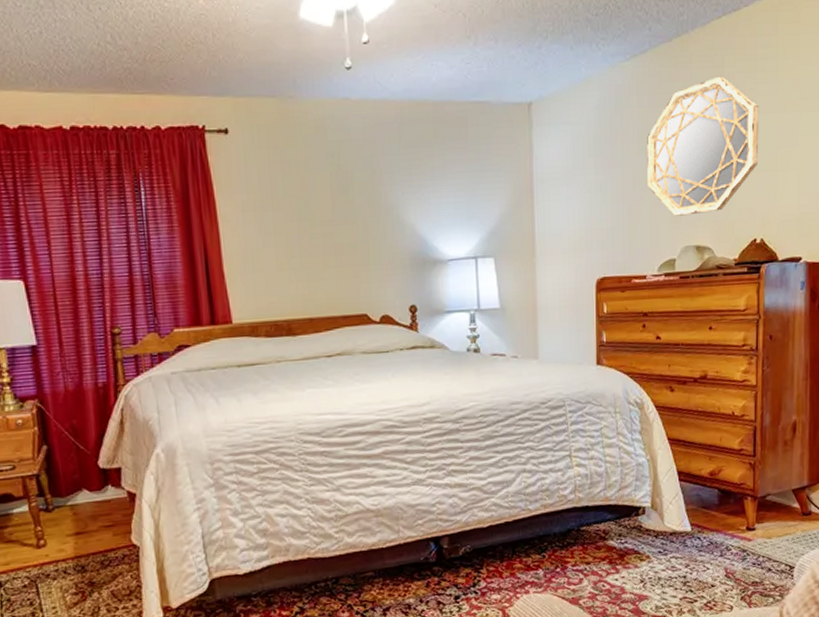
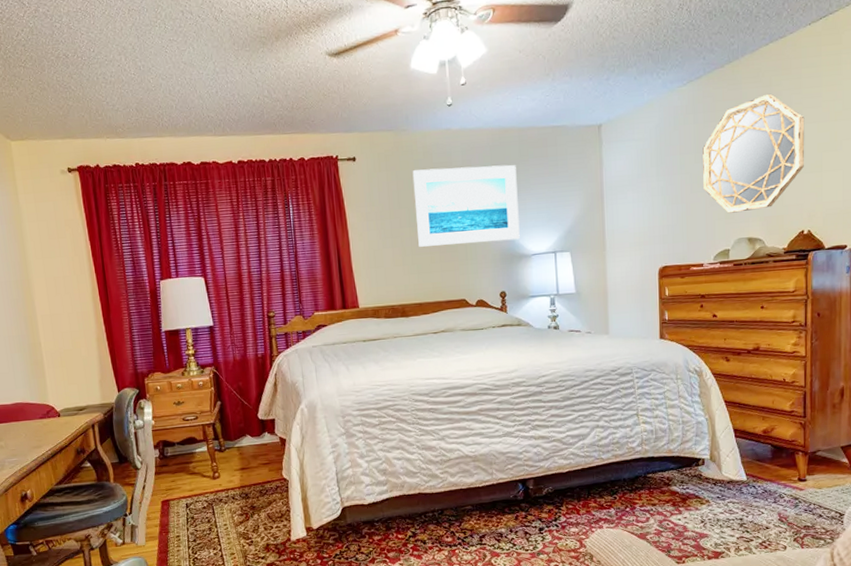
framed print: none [301,147,434,247] -> present [412,164,520,247]

